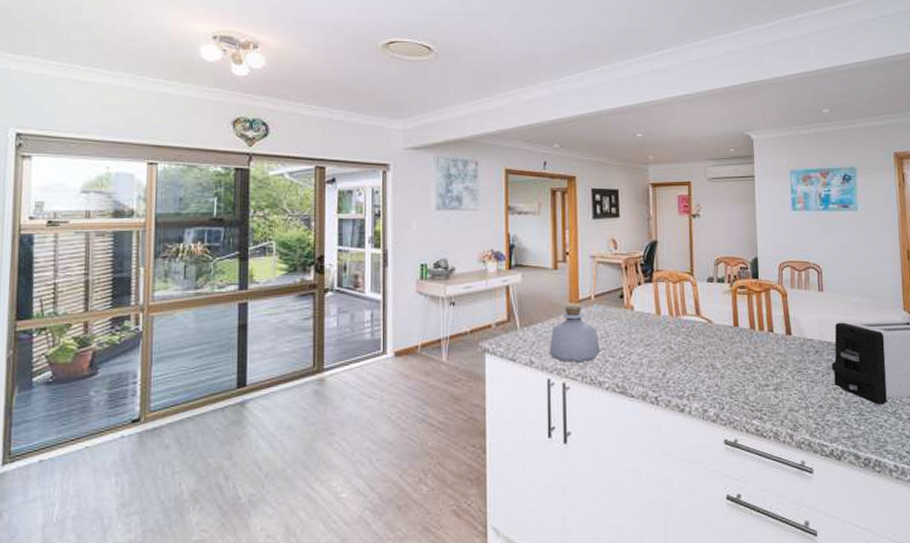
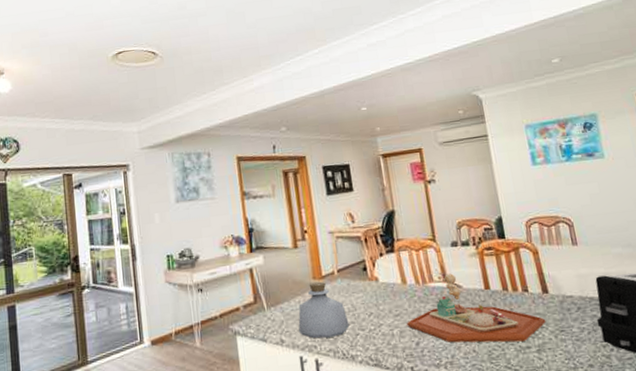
food tray: none [656,302,786,379] -> present [407,268,546,343]

